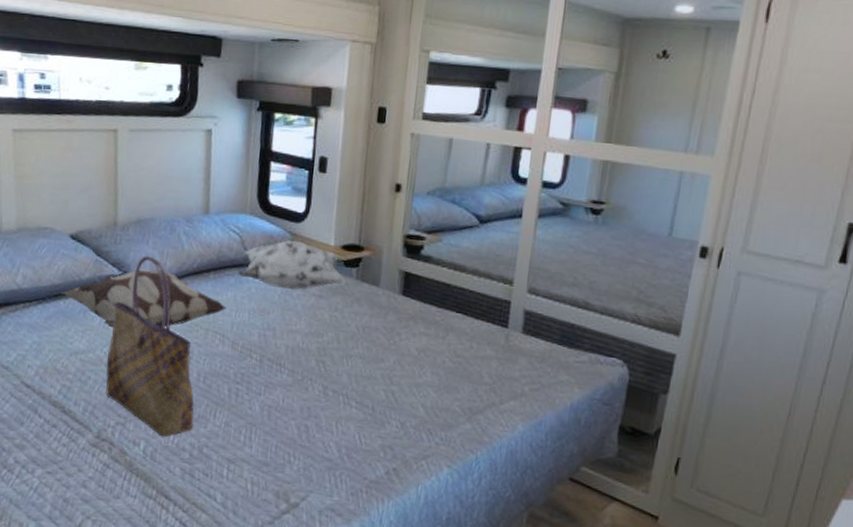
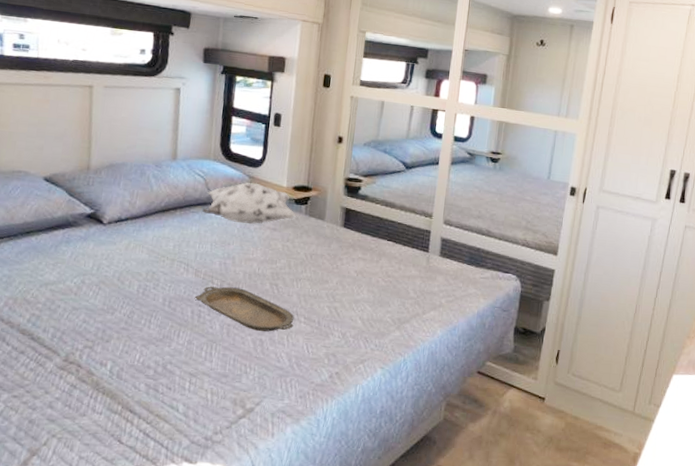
decorative pillow: present [62,269,228,328] -> none [34,208,192,261]
tote bag: present [106,255,194,438] -> none [75,196,160,357]
serving tray: none [231,361,344,417] -> present [194,286,295,332]

